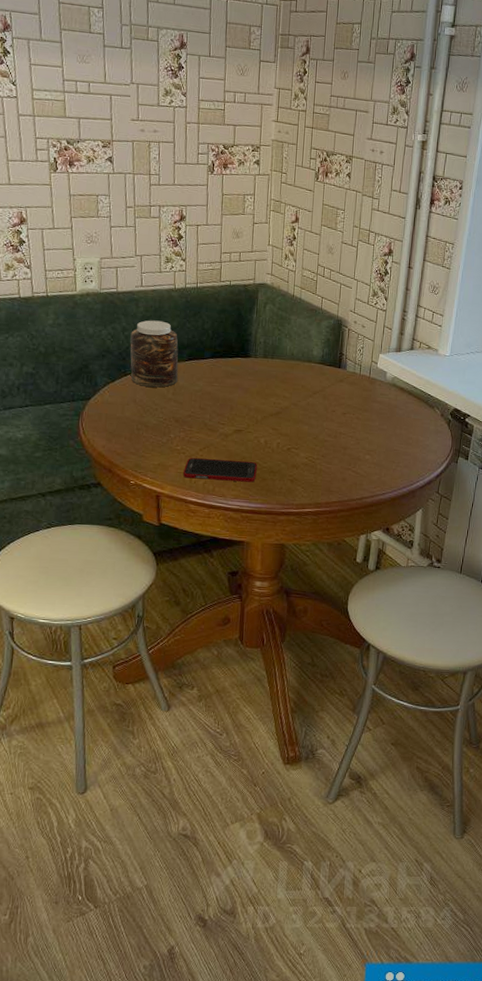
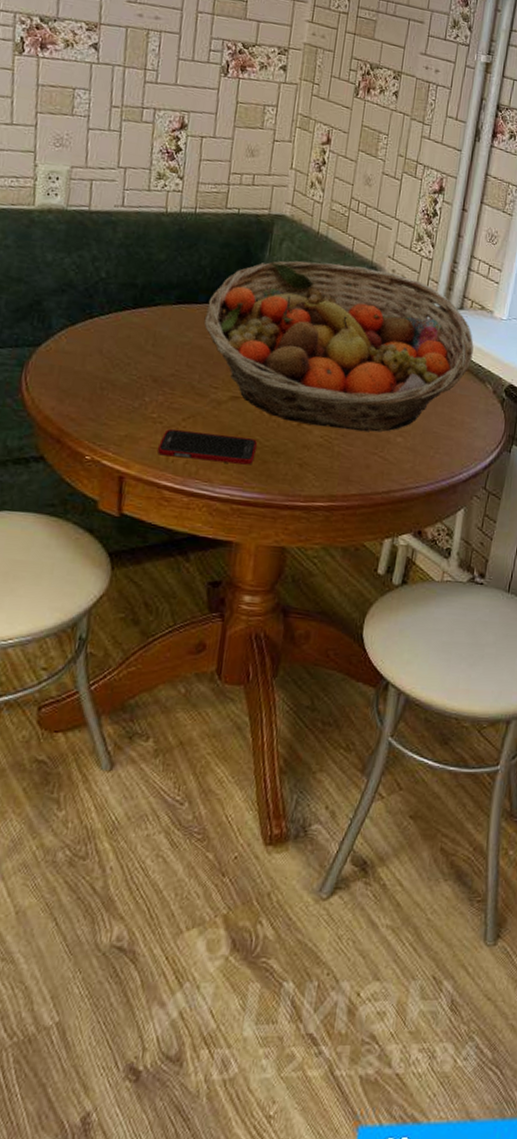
jar: present [130,320,179,388] -> none [98,249,165,337]
fruit basket: none [210,319,423,452] -> present [204,260,474,432]

